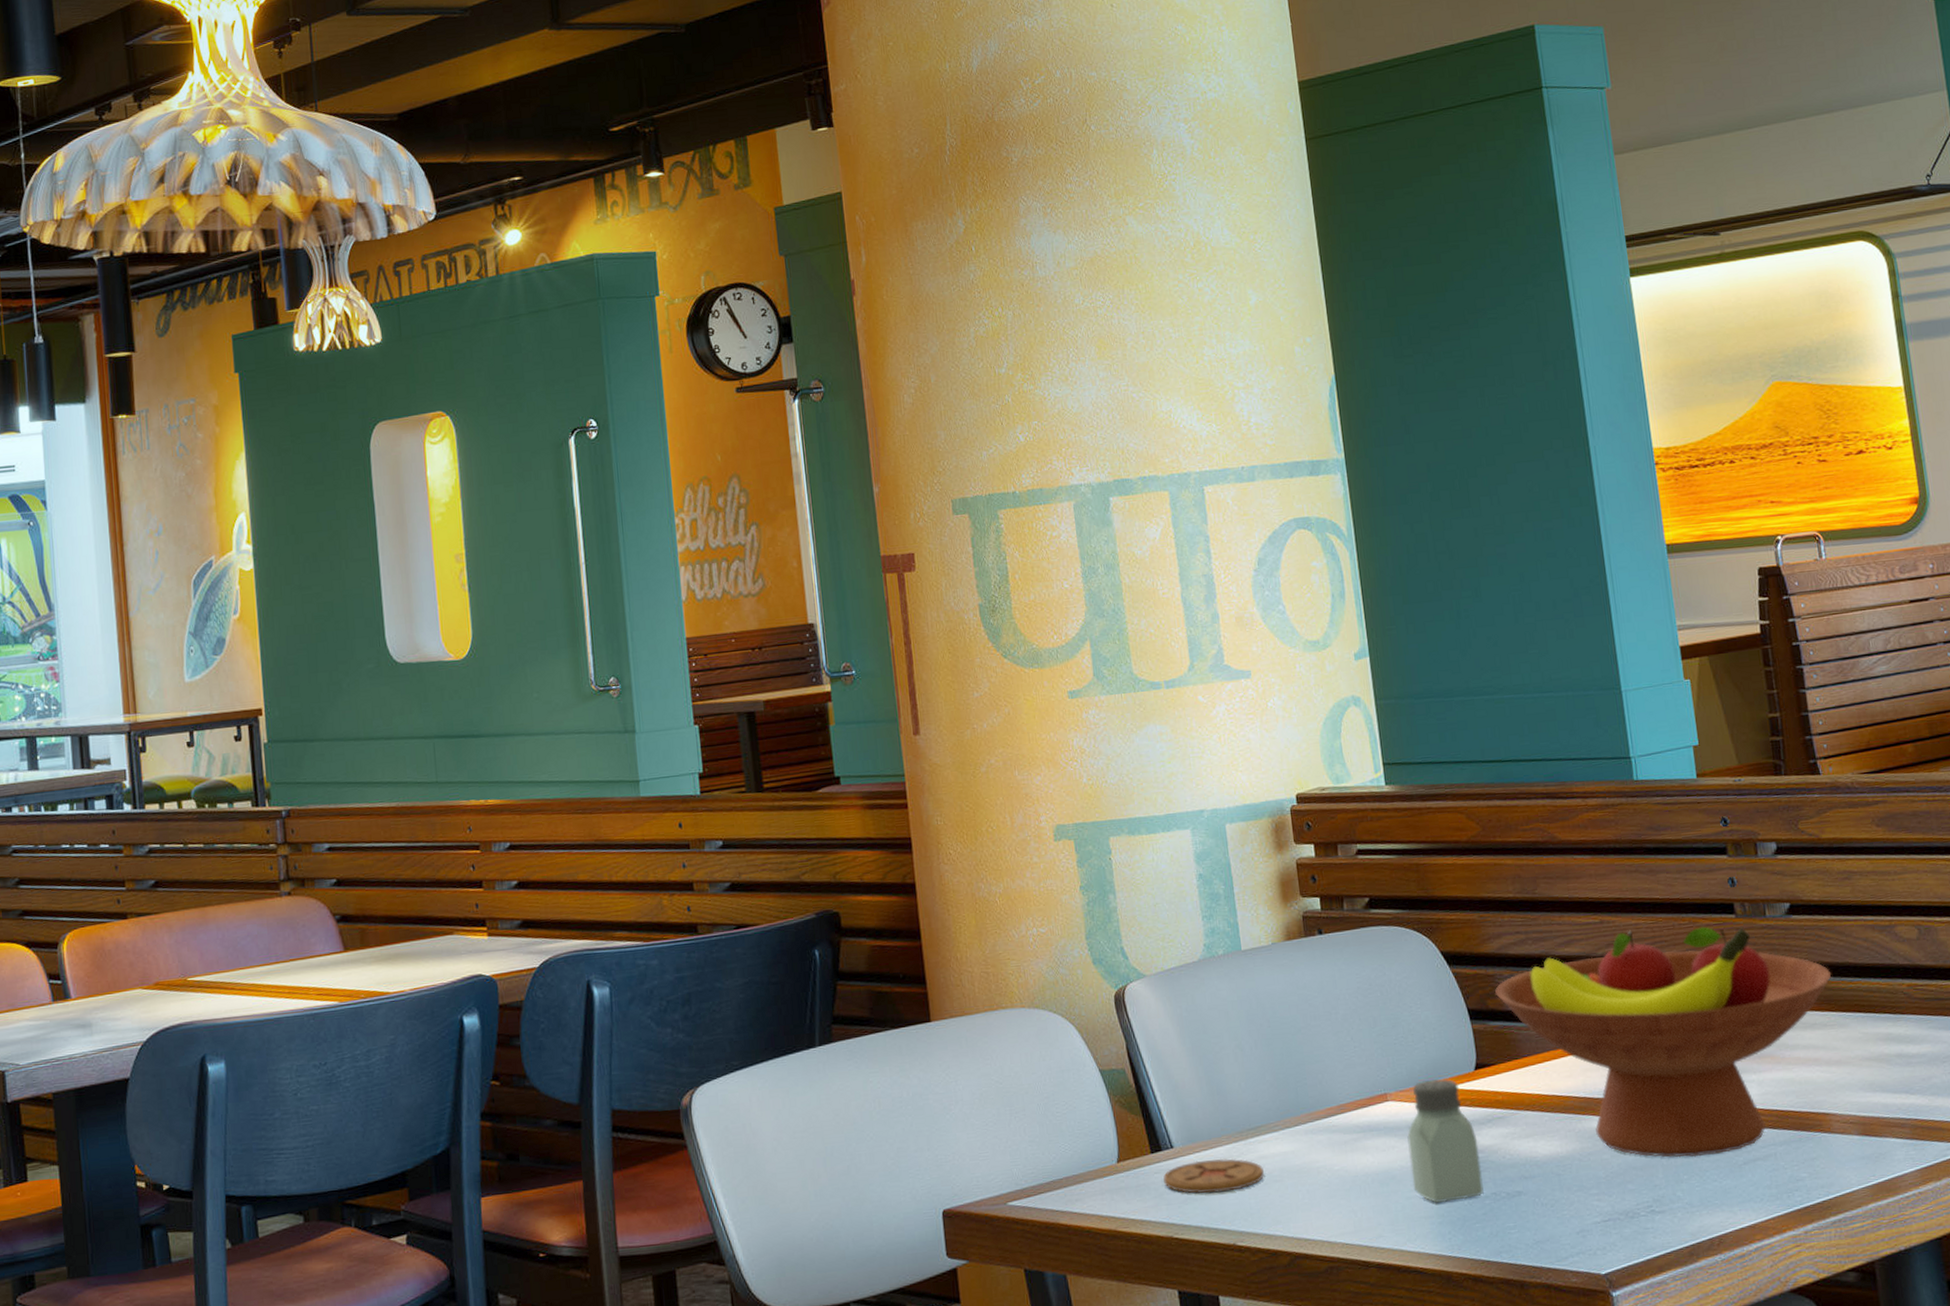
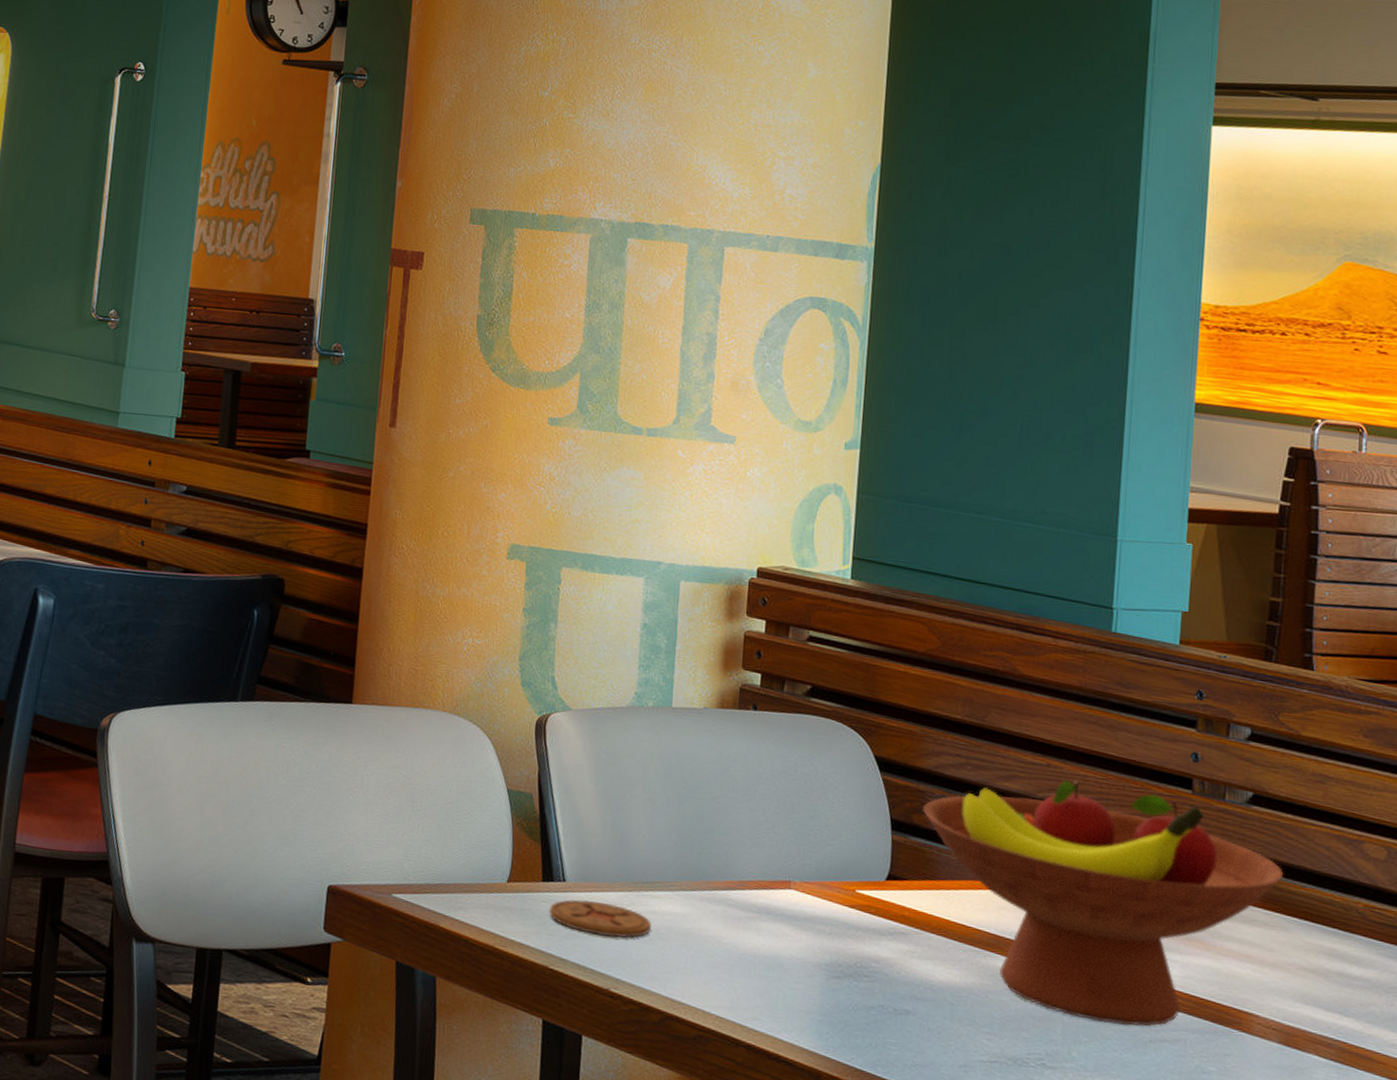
saltshaker: present [1407,1078,1484,1203] -> none [799,877,875,1005]

